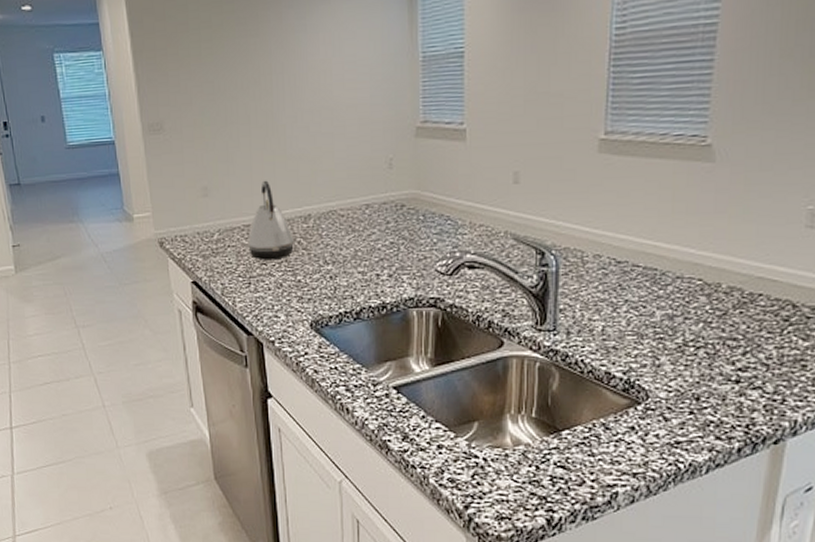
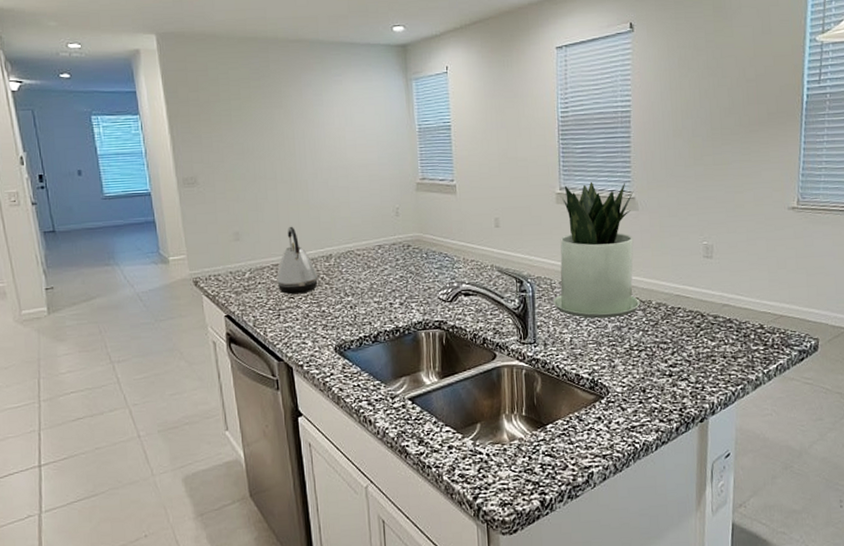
planter: none [583,123,711,304] -> present [553,181,640,319]

